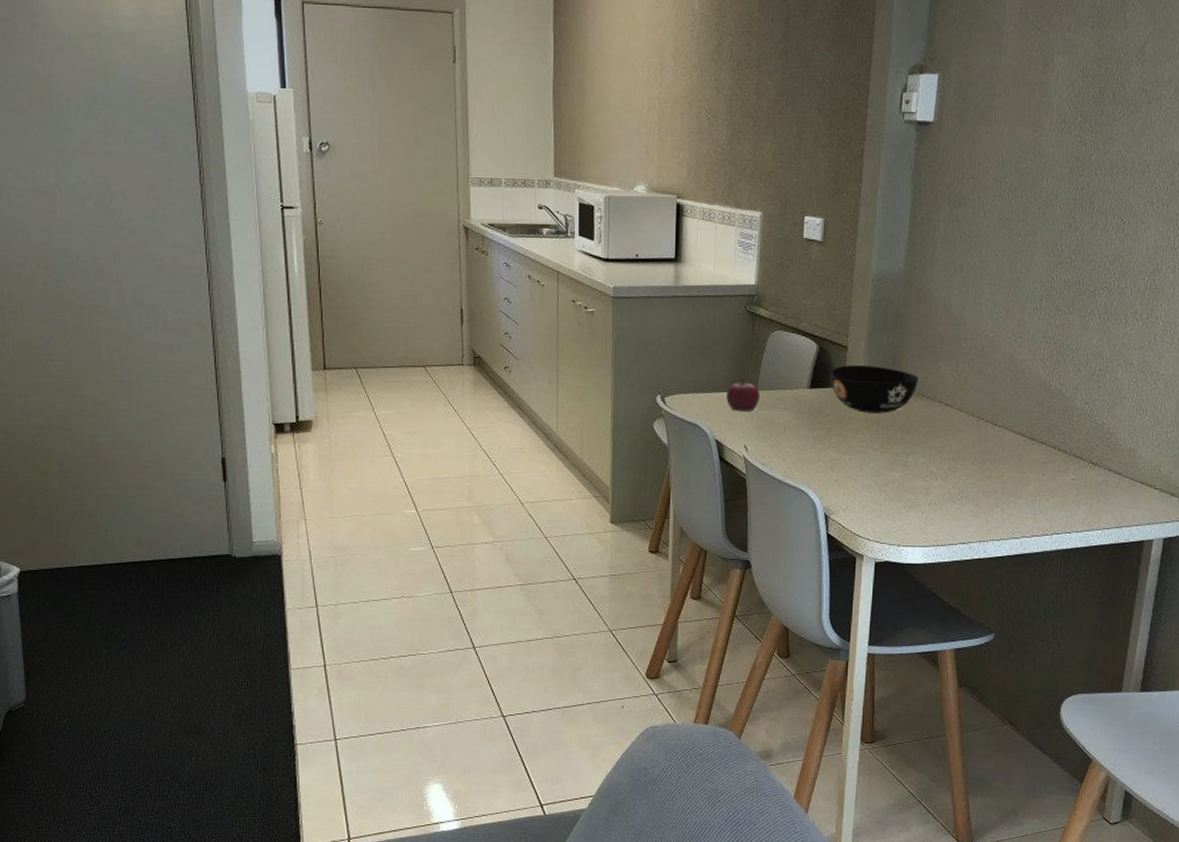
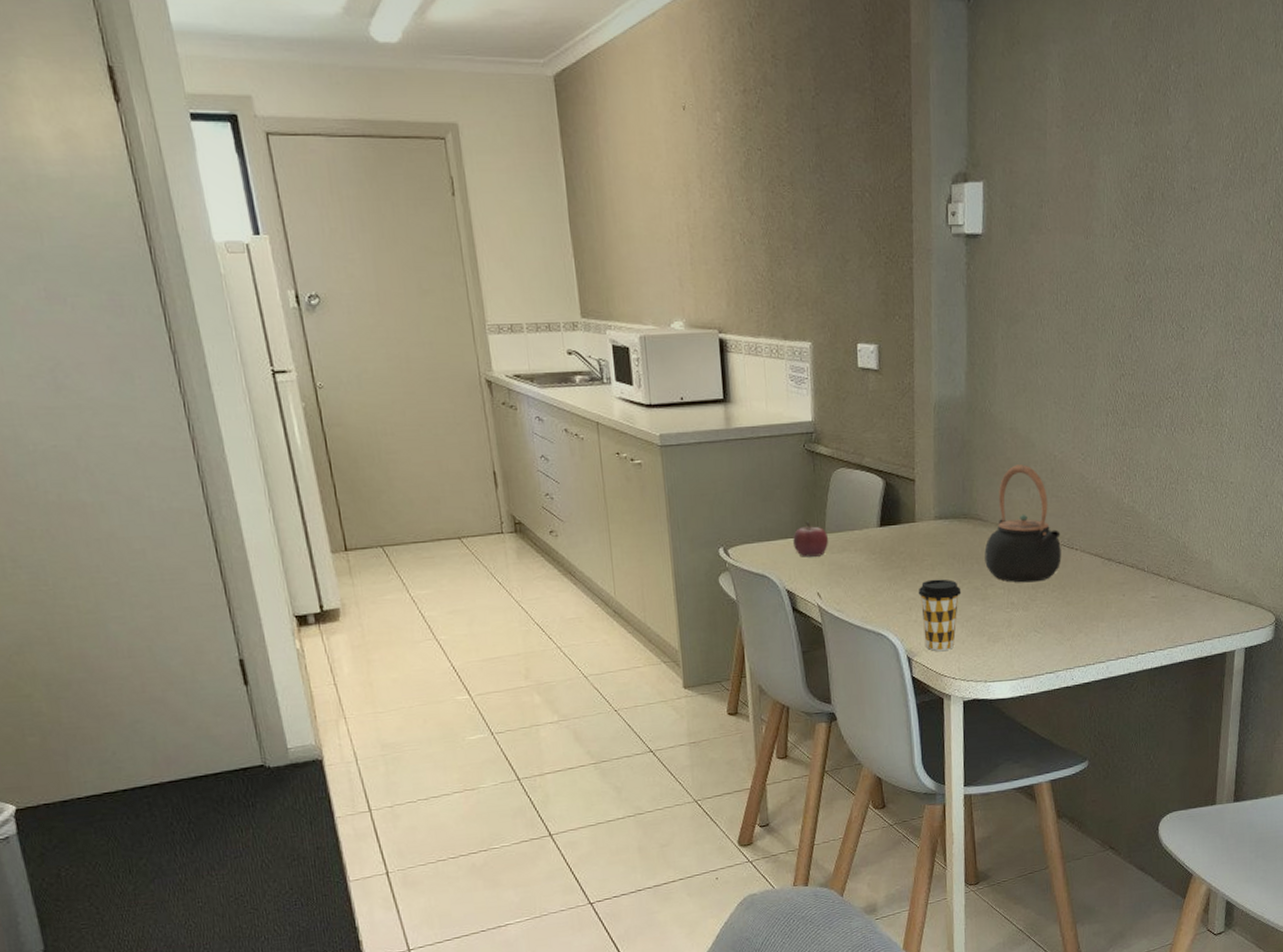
bowl: present [830,365,918,413] -> none [899,497,991,548]
coffee cup: none [840,442,883,511] -> present [918,579,962,651]
teapot: none [908,340,985,454] -> present [984,464,1062,583]

